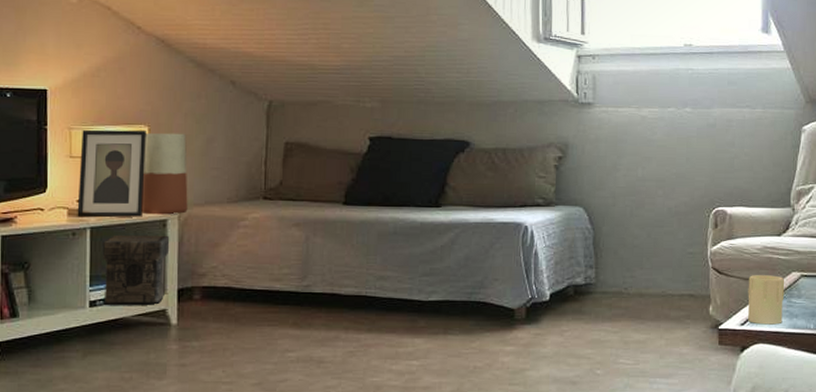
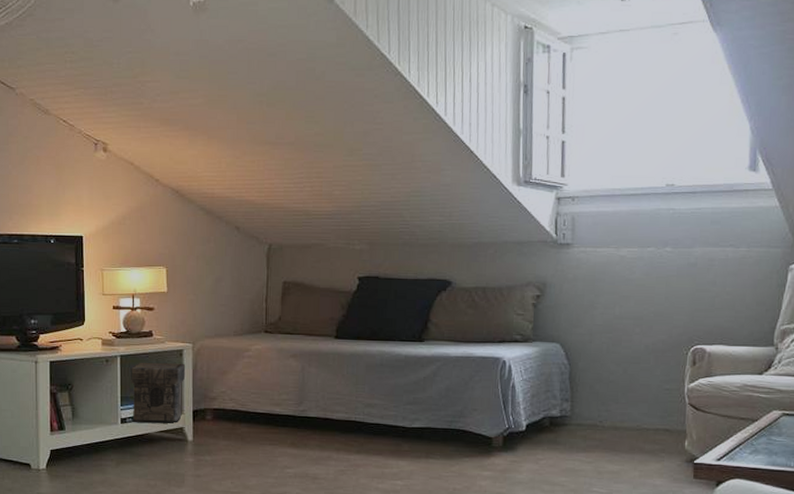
picture frame: present [77,129,147,218] -> none [109,270,166,348]
vase: present [141,132,188,215] -> none [162,273,200,346]
candle: present [748,275,785,325] -> none [725,412,765,461]

